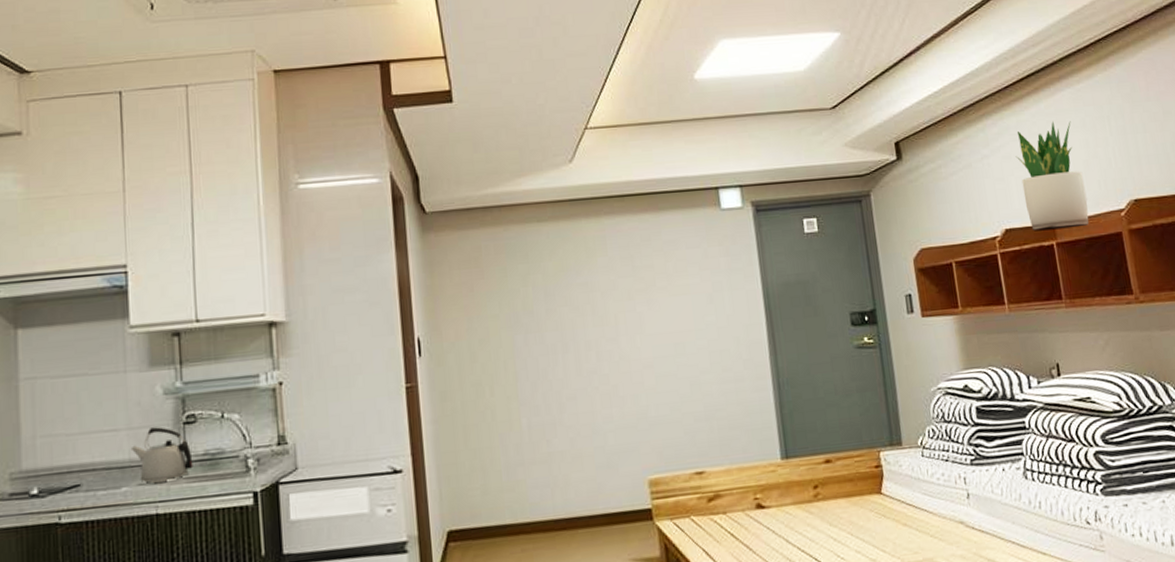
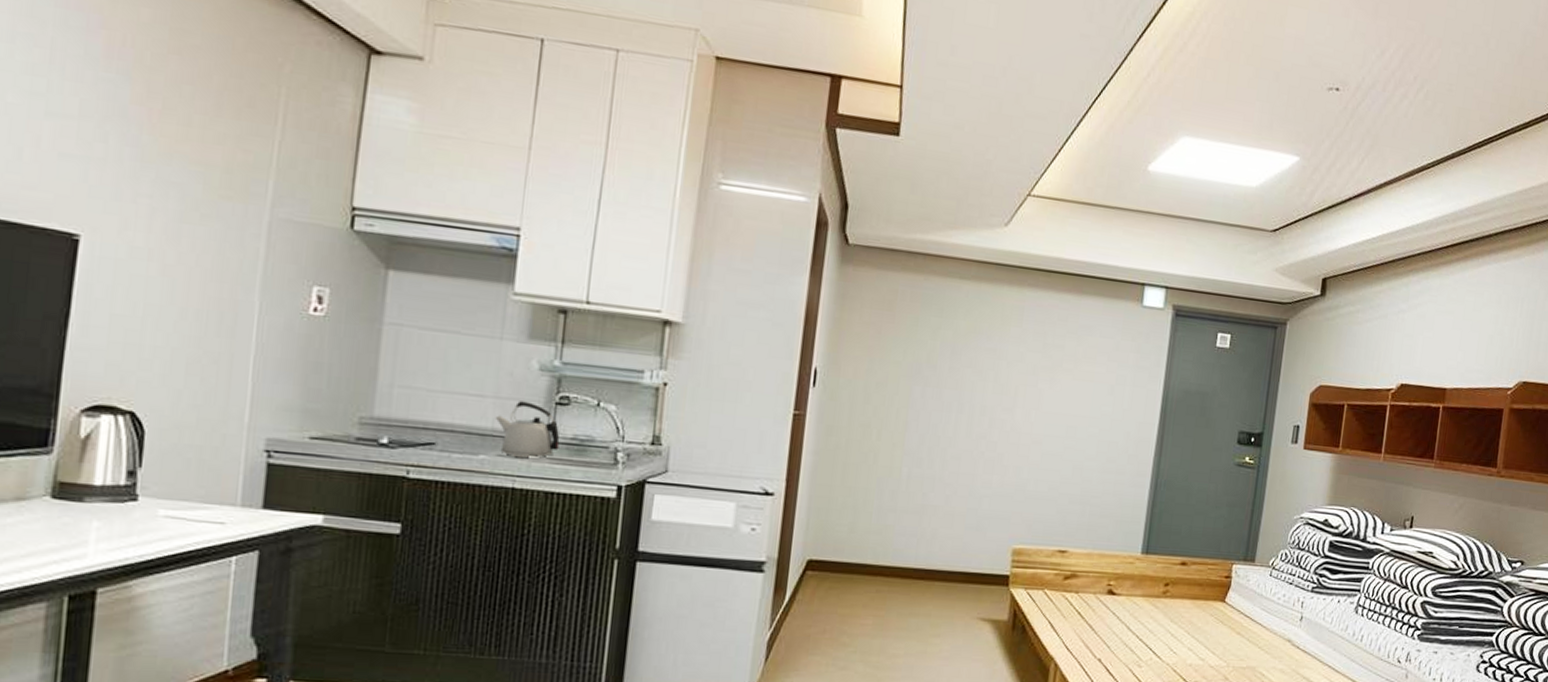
planter: present [1015,121,1089,232] -> none [1424,291,1489,397]

